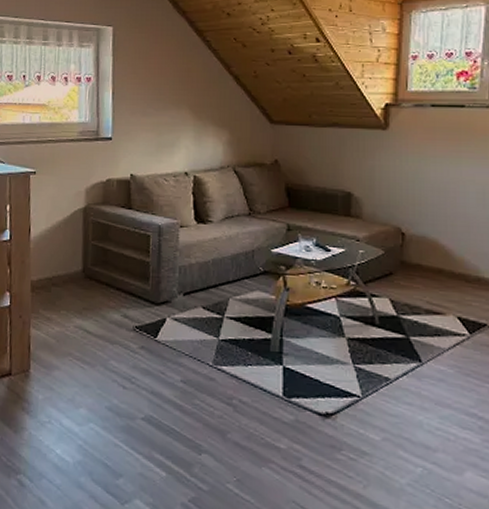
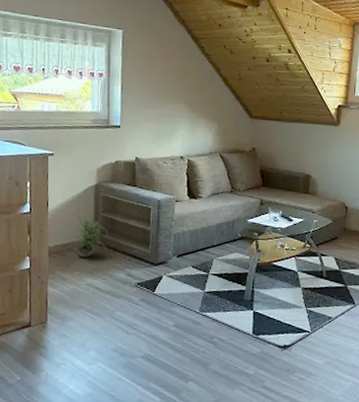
potted plant: none [57,239,100,295] -> present [72,211,108,258]

